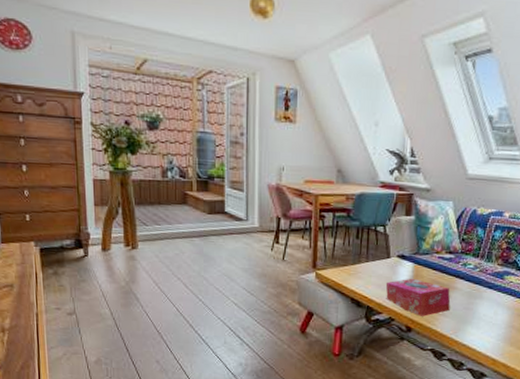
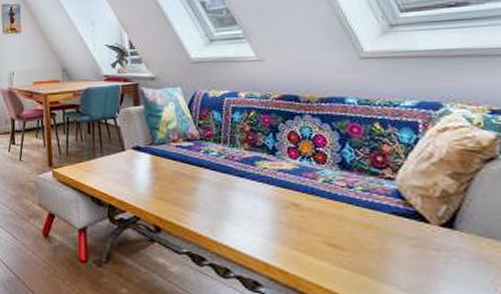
tissue box: present [385,278,451,316] -> none [124,171,200,213]

